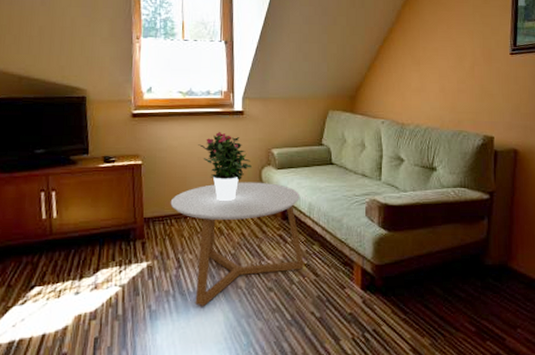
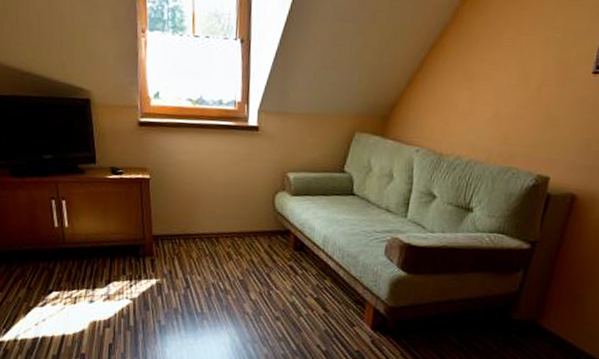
coffee table: present [170,182,304,306] -> none [179,206,315,327]
potted flower: present [198,131,252,201] -> none [208,148,265,226]

